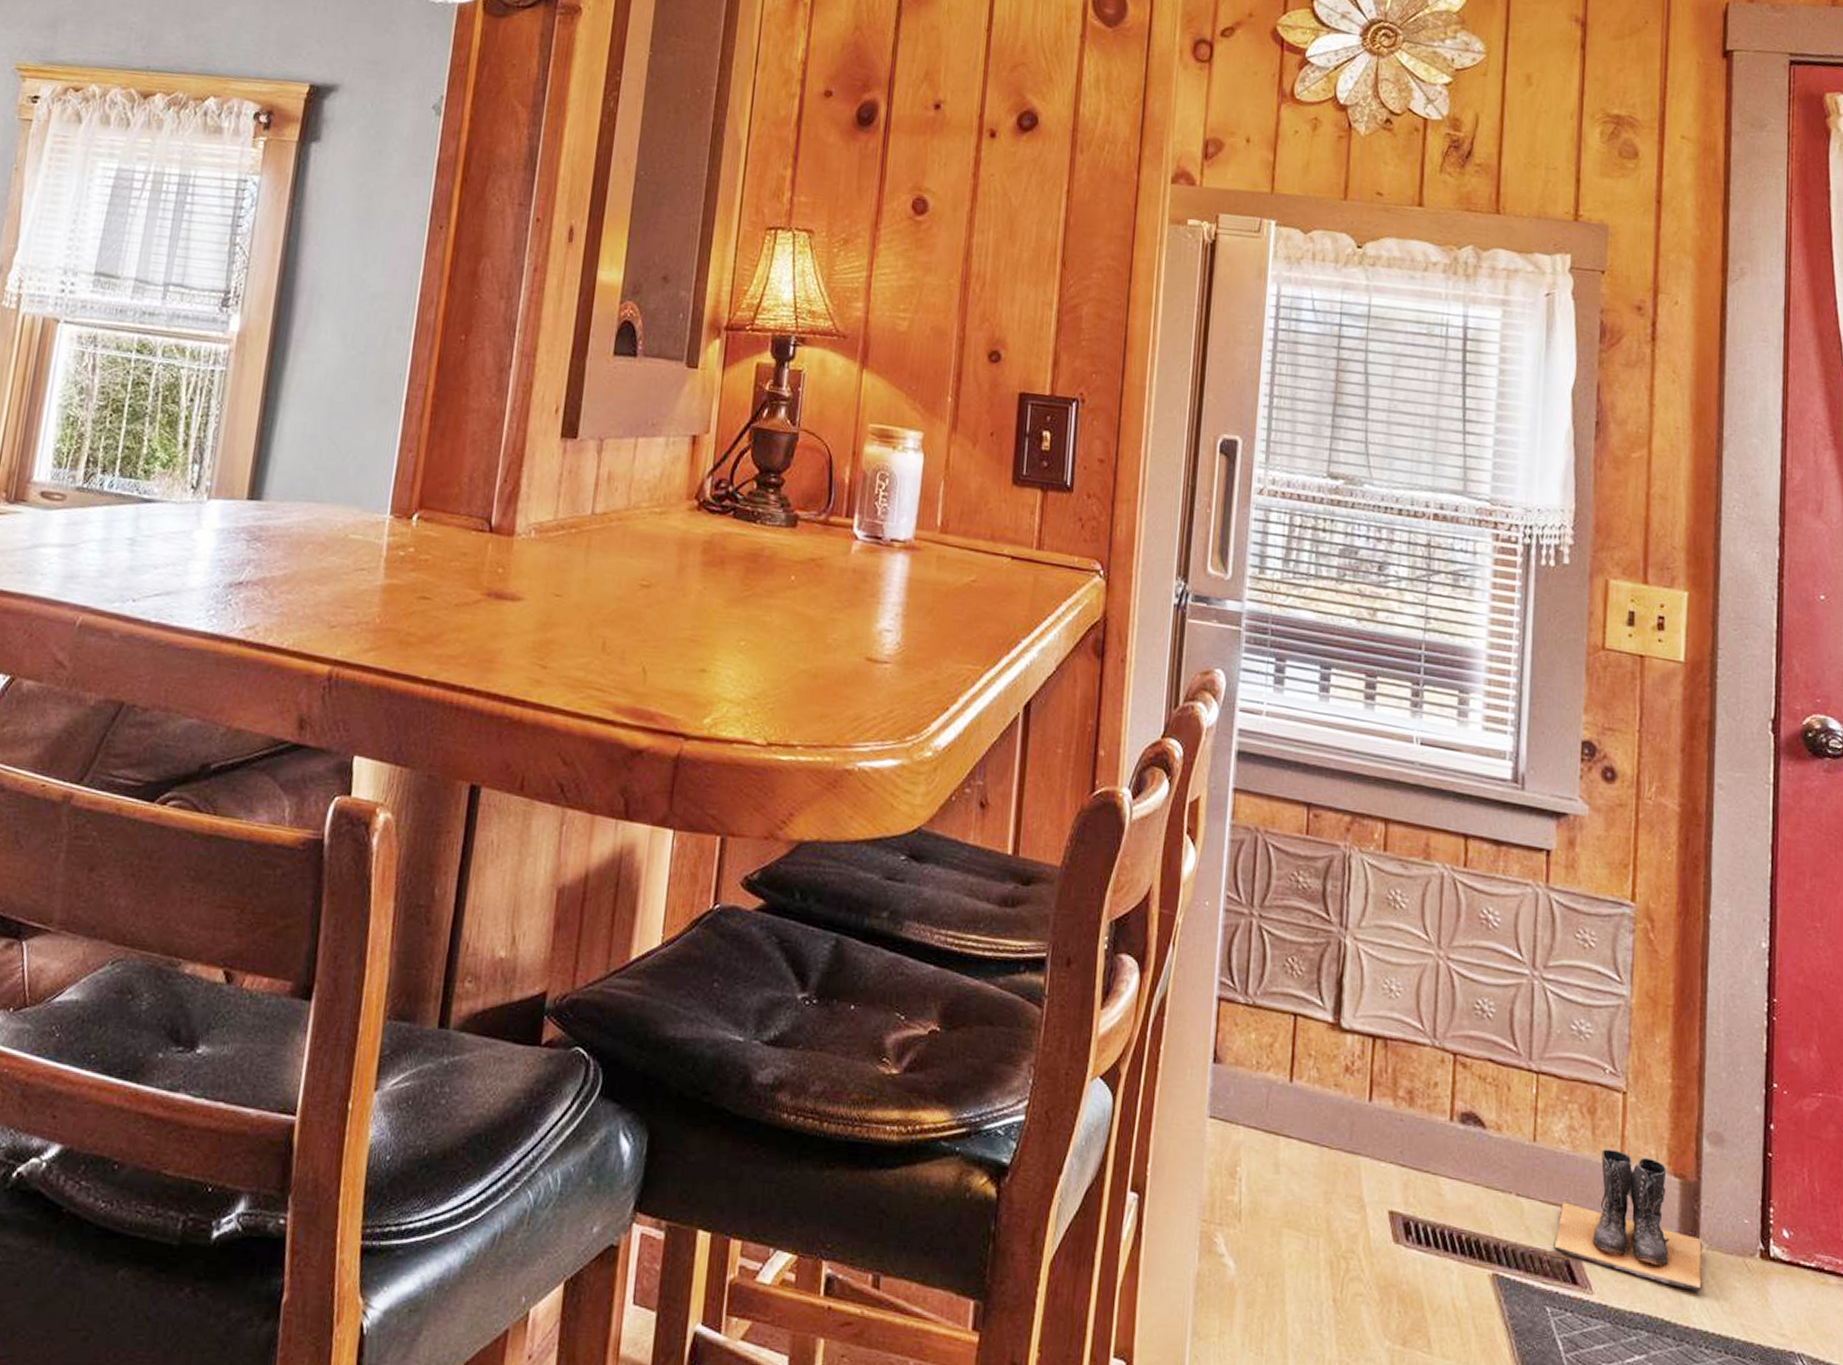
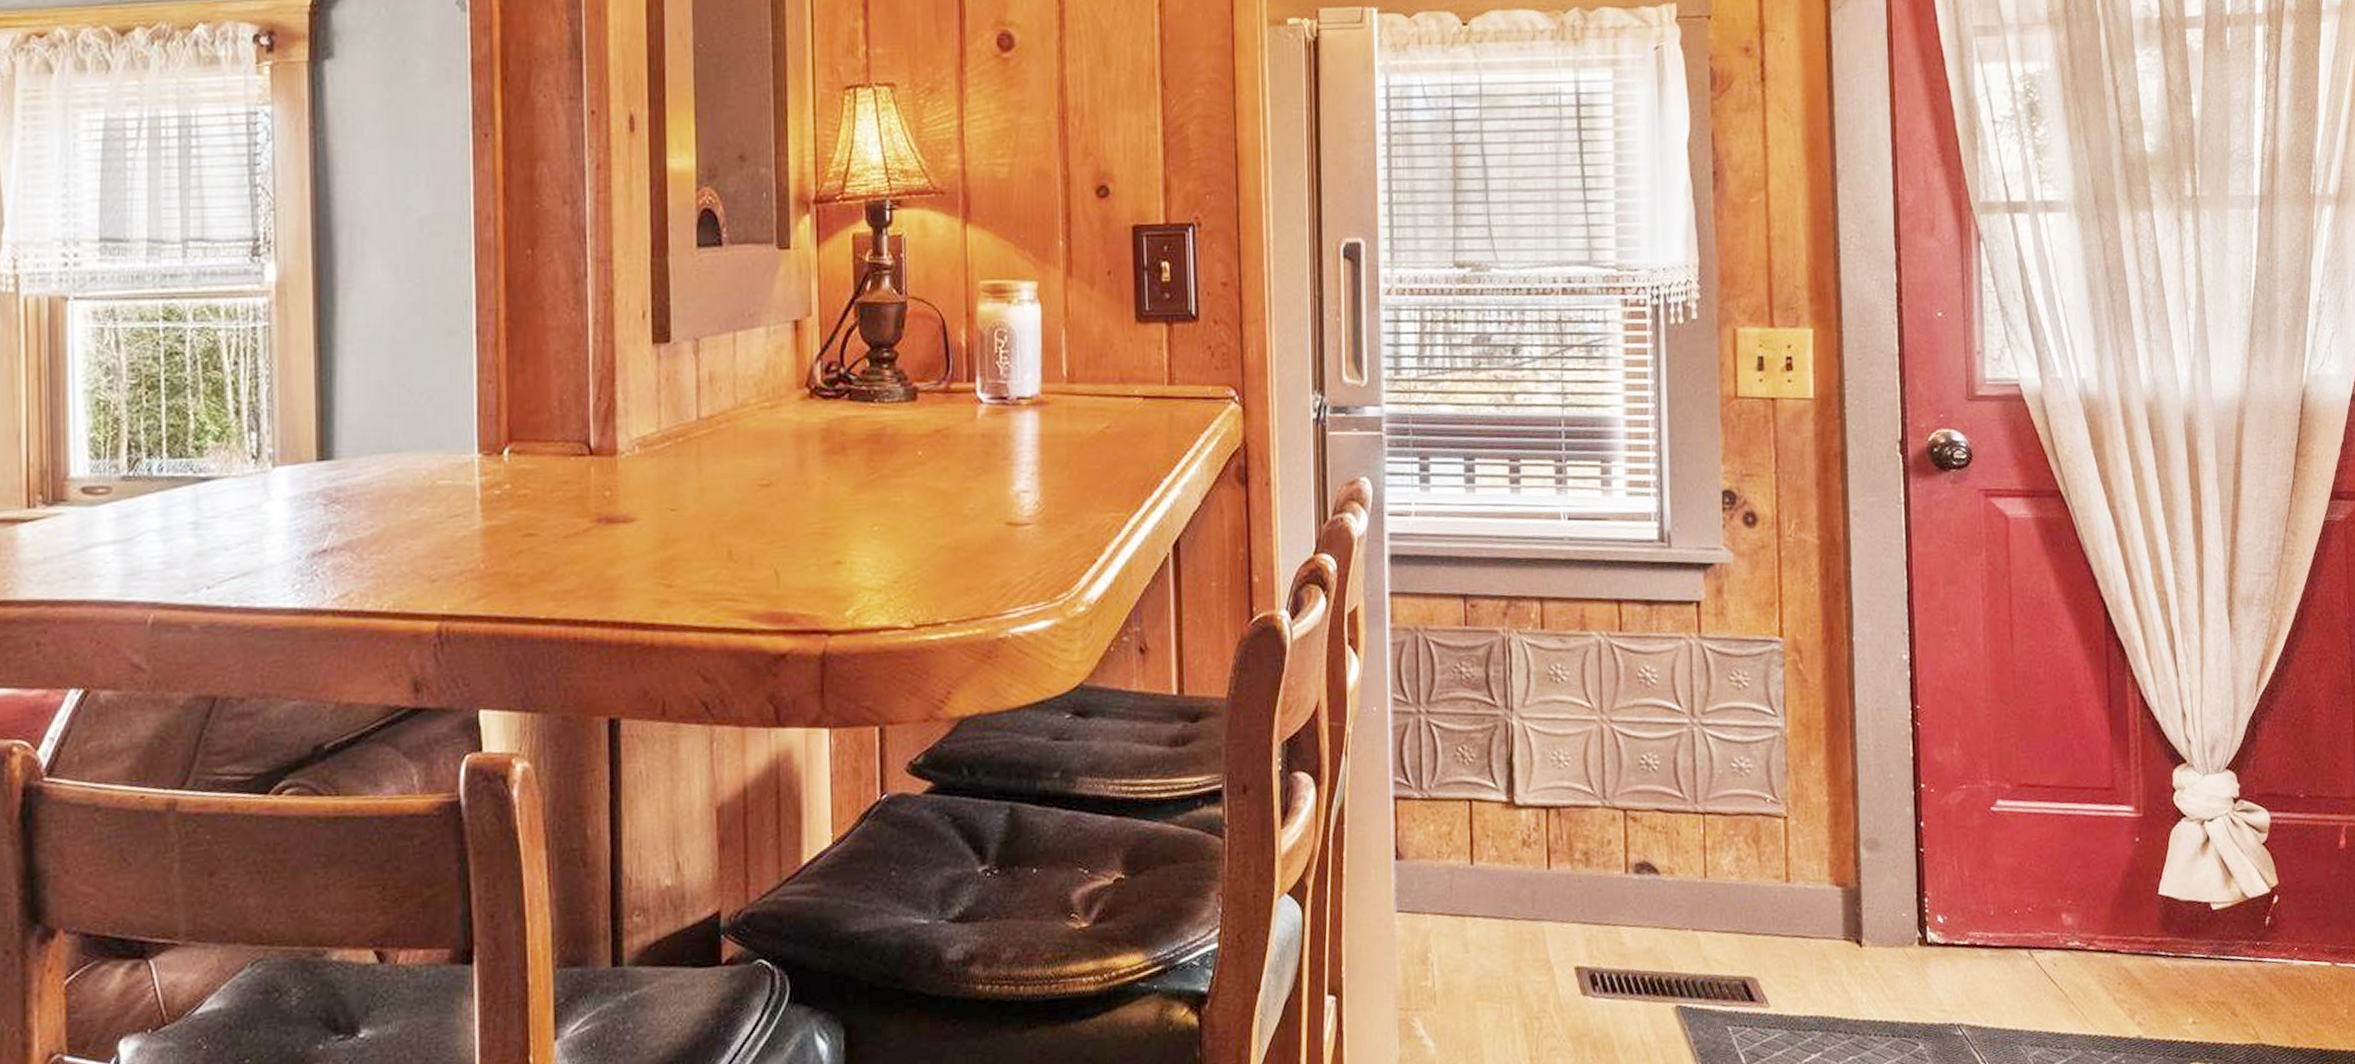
boots: present [1554,1149,1703,1292] -> none [1730,871,1869,987]

